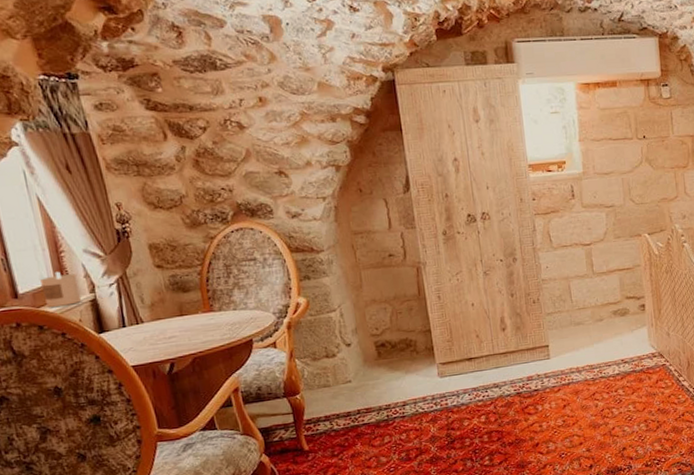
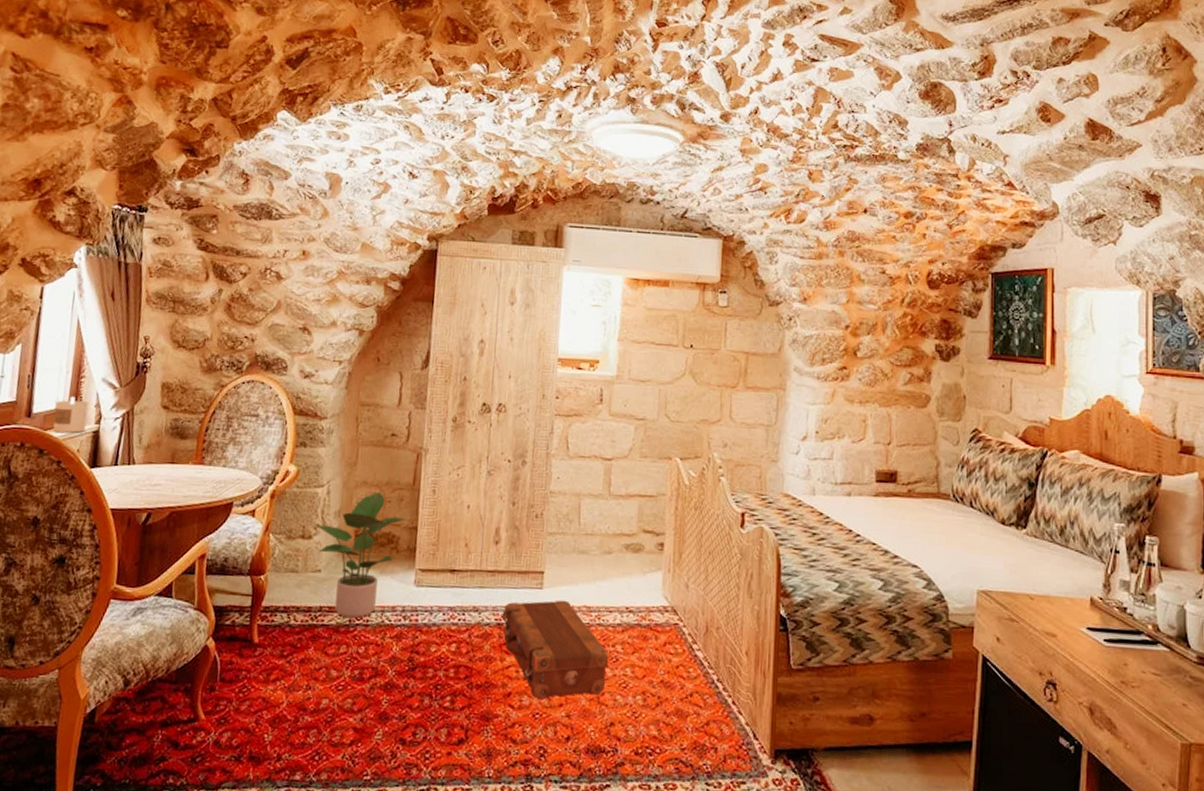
potted plant: none [336,306,419,415] -> present [315,491,406,619]
suitcase: none [519,364,615,443] -> present [502,600,609,699]

